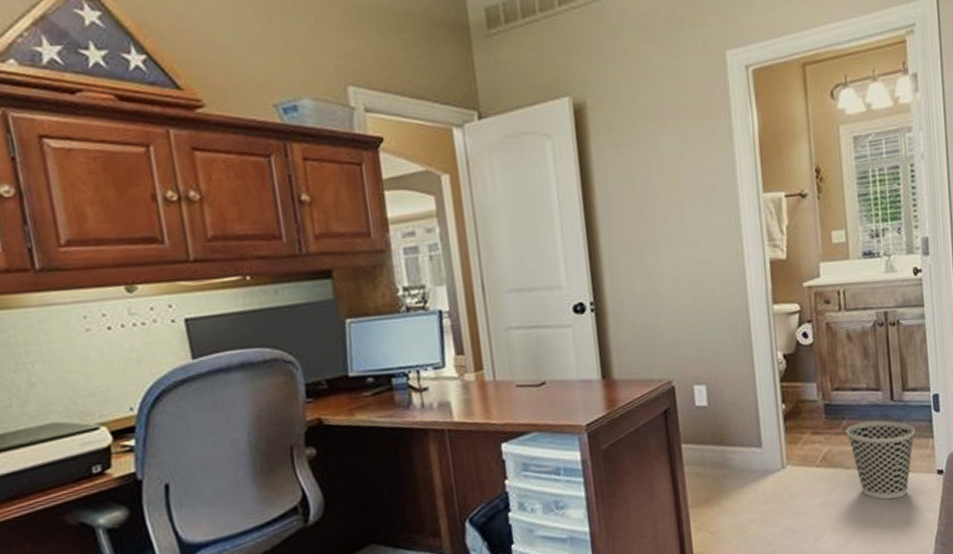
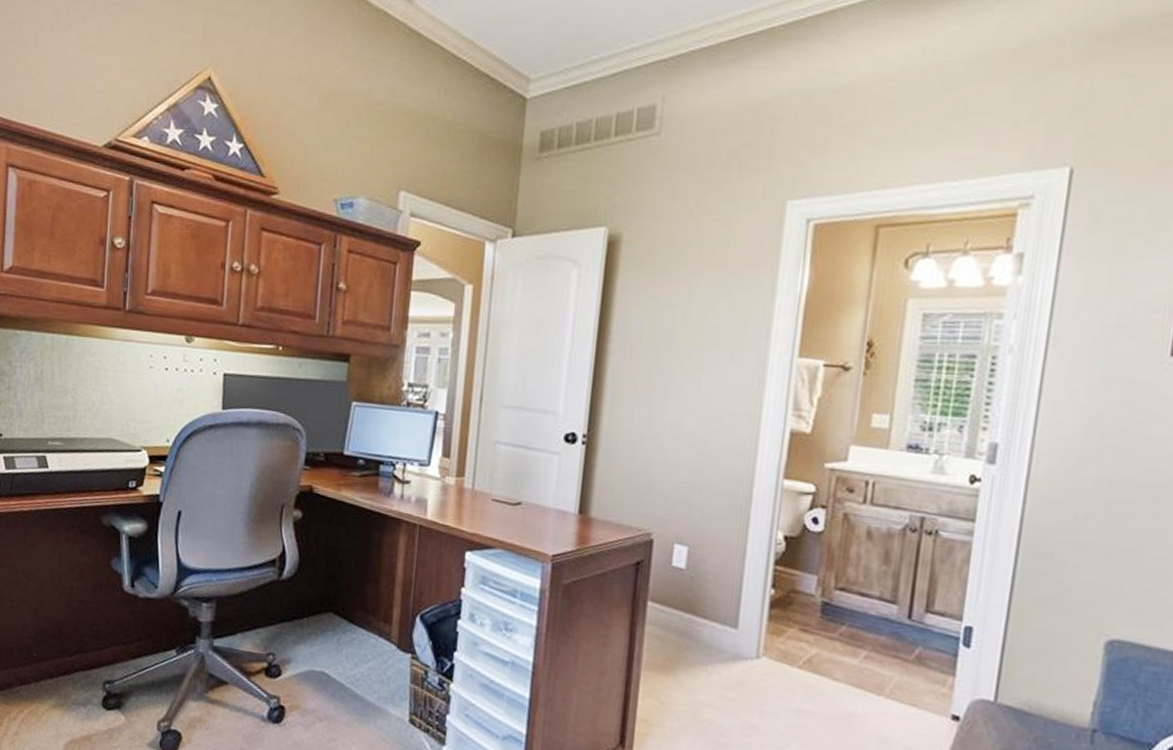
wastebasket: present [845,420,916,500] -> none [842,633,933,733]

